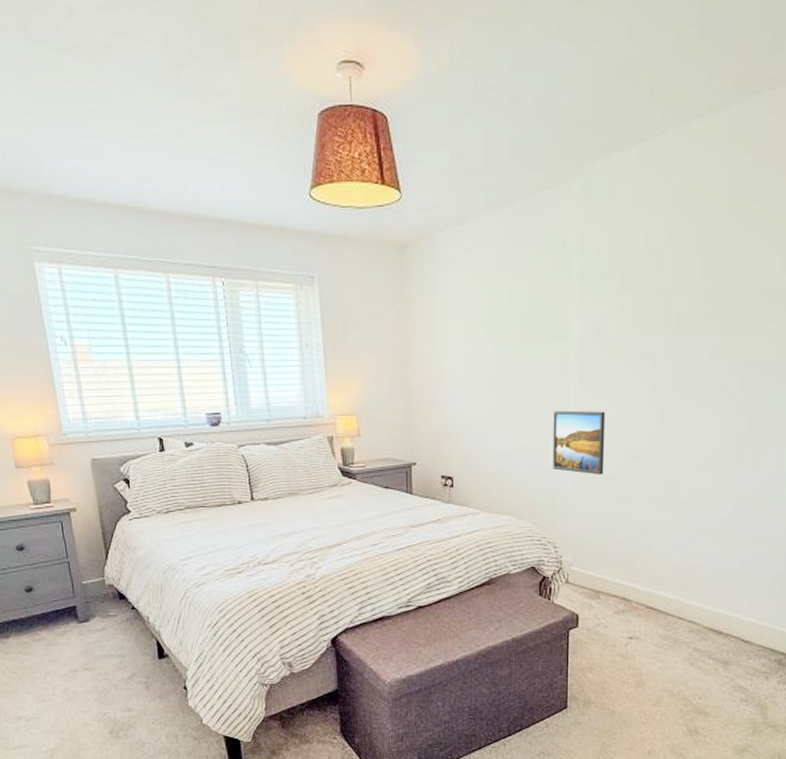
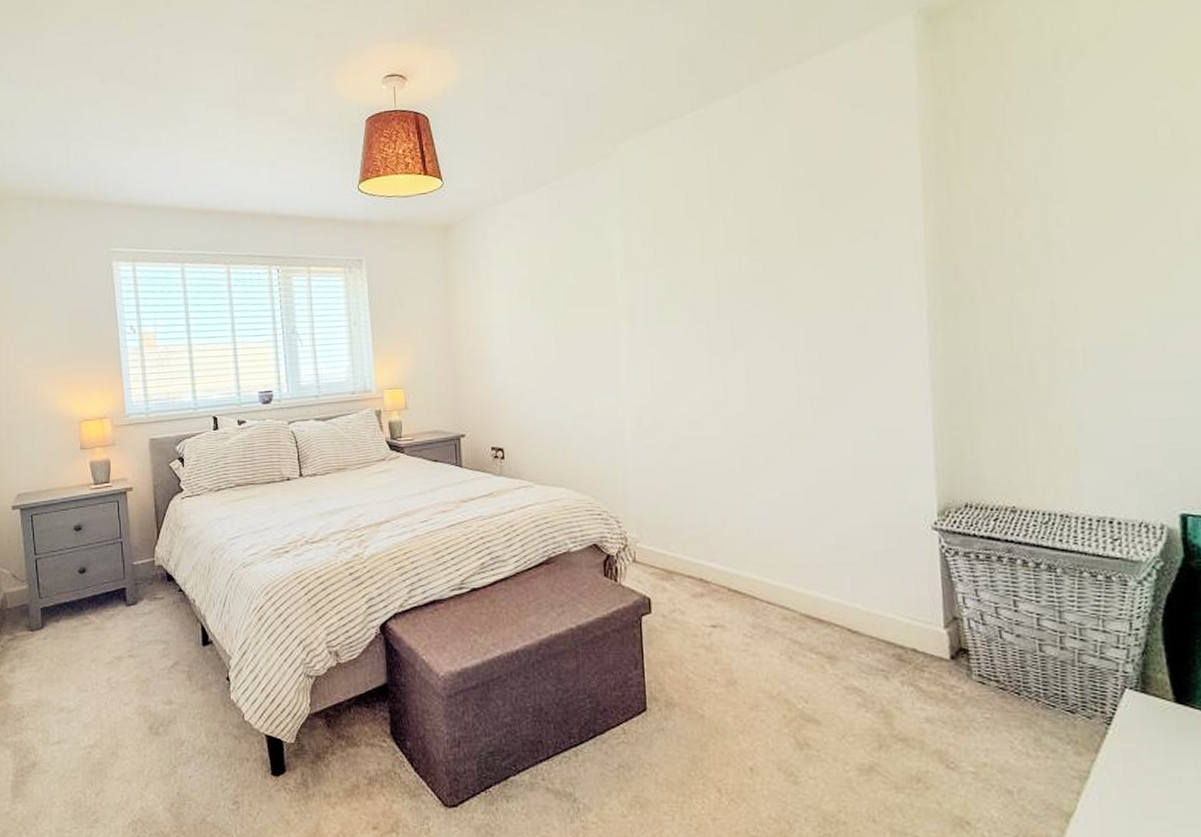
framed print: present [553,410,605,475] -> none [605,376,665,443]

